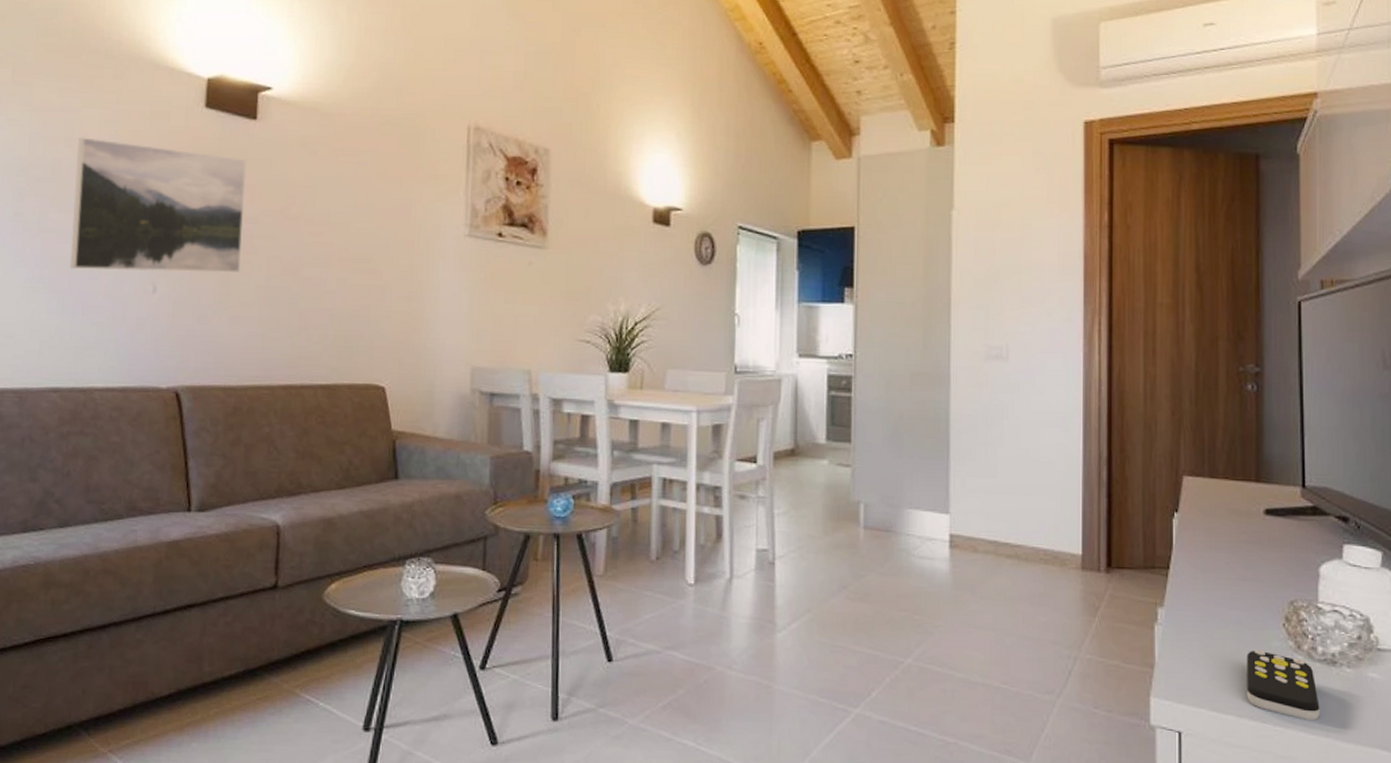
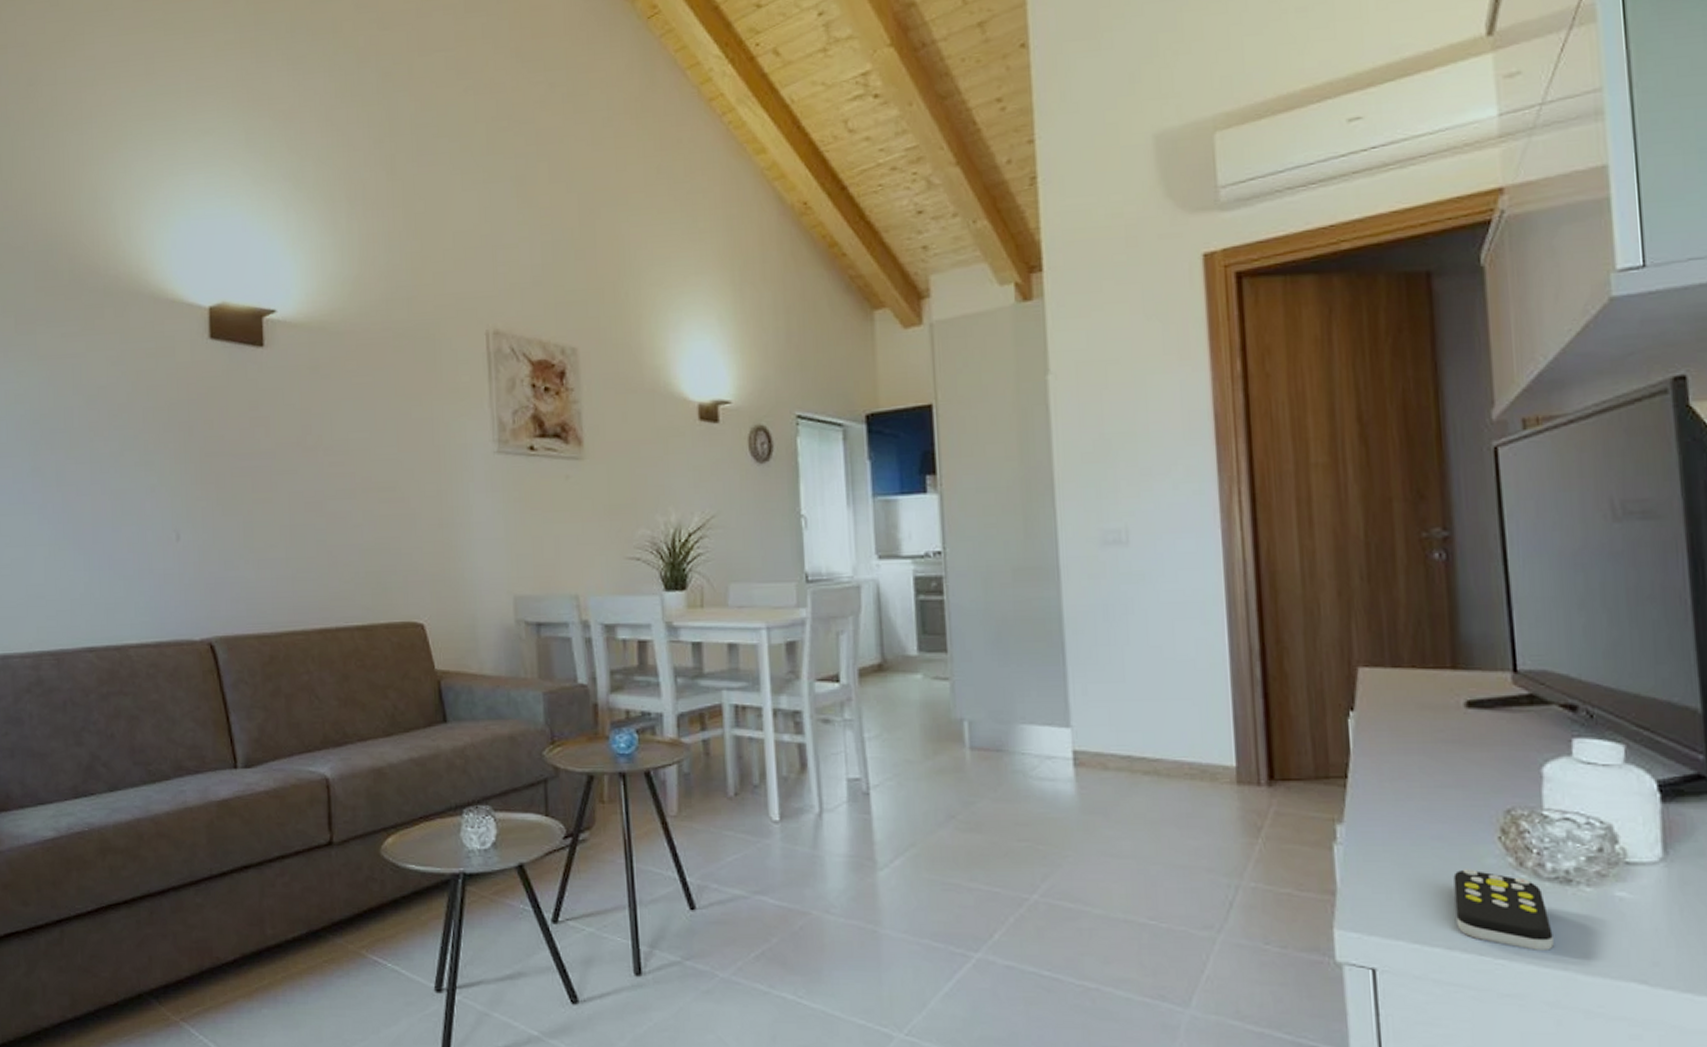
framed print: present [70,137,246,273] -> none [87,382,263,521]

